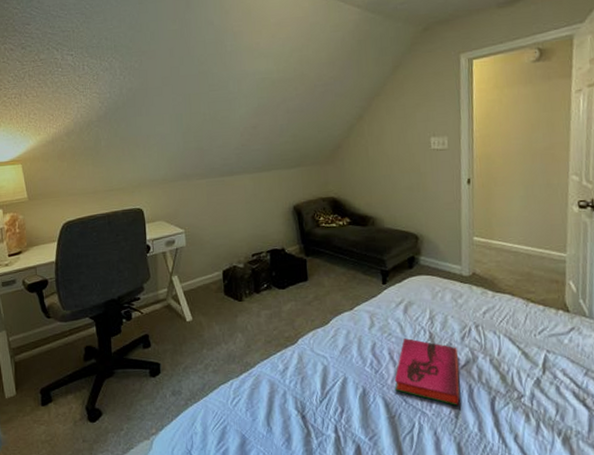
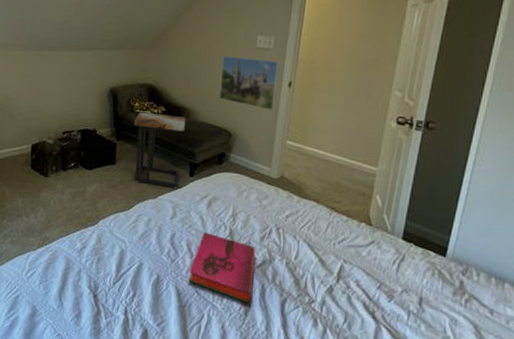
side table: none [320,225,373,298] -> present [133,112,186,188]
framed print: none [400,159,458,210] -> present [219,55,280,111]

